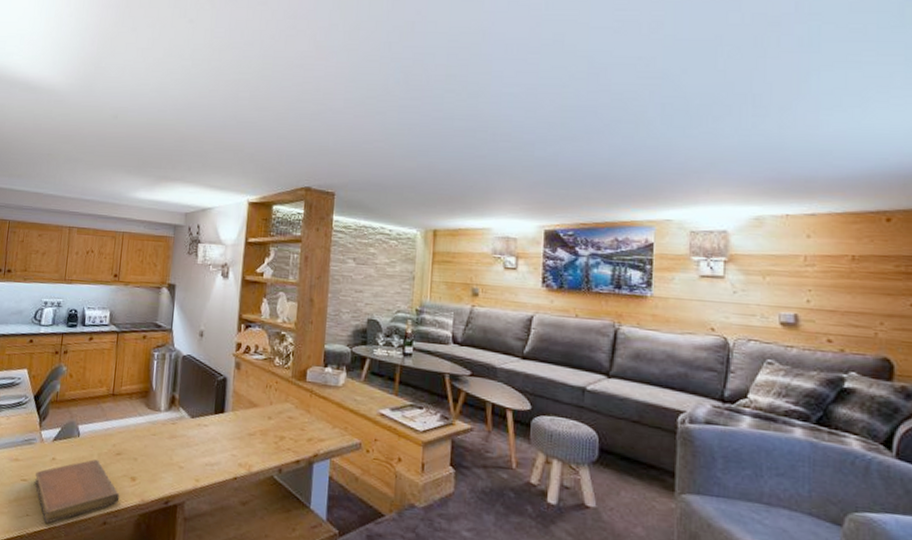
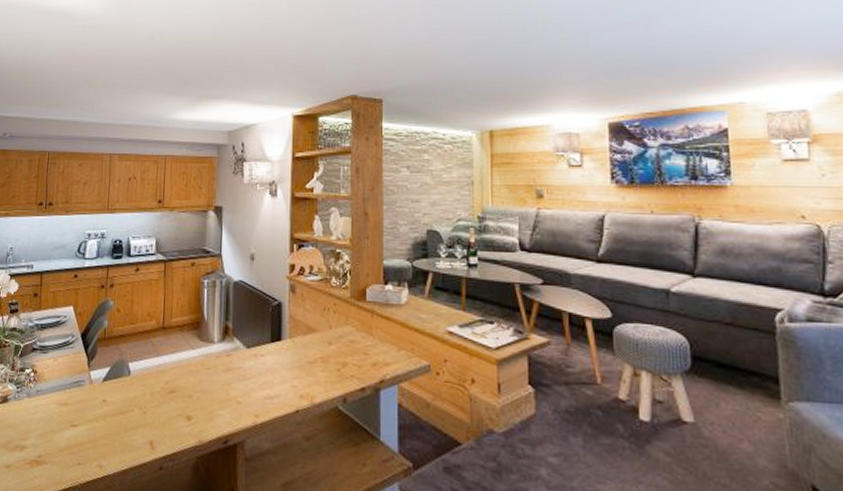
notebook: present [35,459,120,524] -> none [85,399,176,472]

